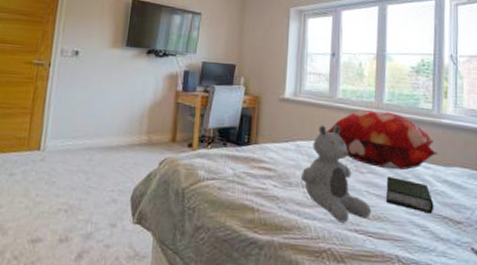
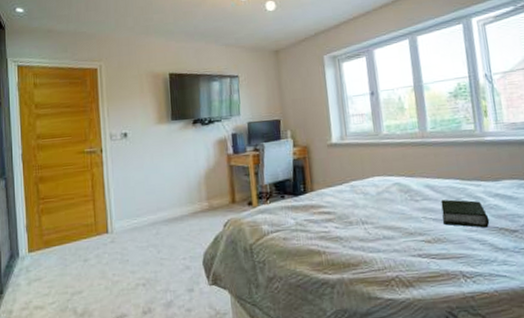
teddy bear: present [300,125,371,223] -> none [359,160,431,250]
decorative pillow: present [325,109,438,171] -> none [376,138,486,194]

